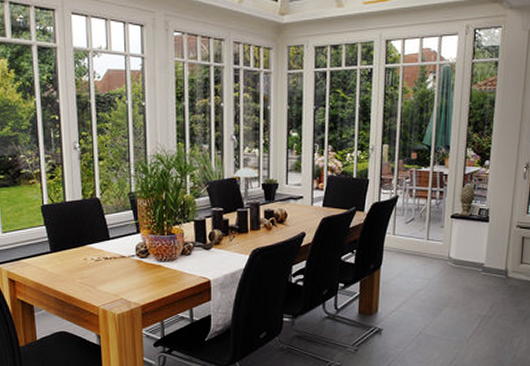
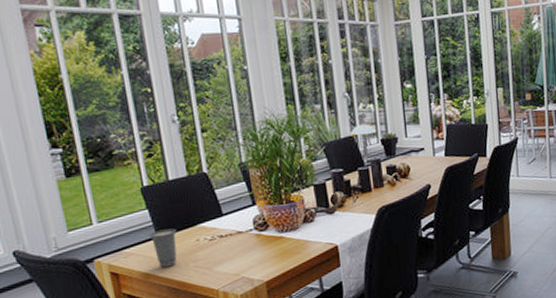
cup: none [44,246,68,280] -> present [149,228,177,268]

